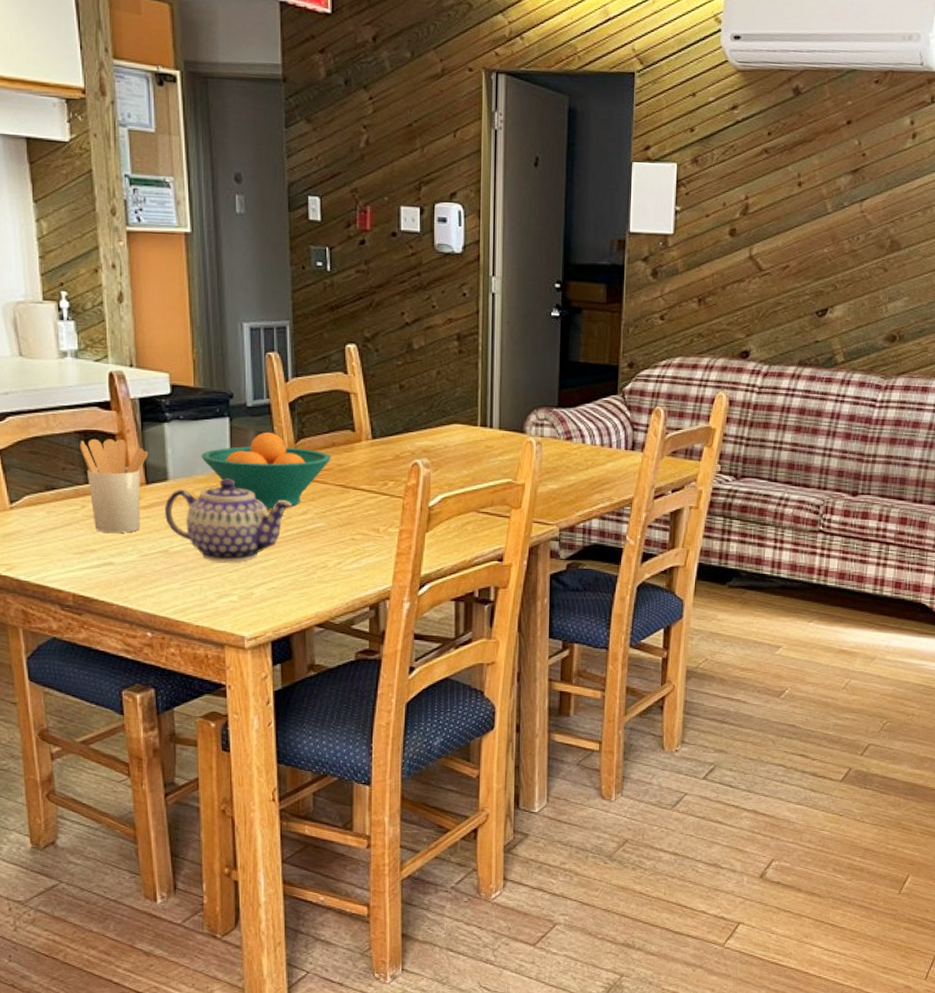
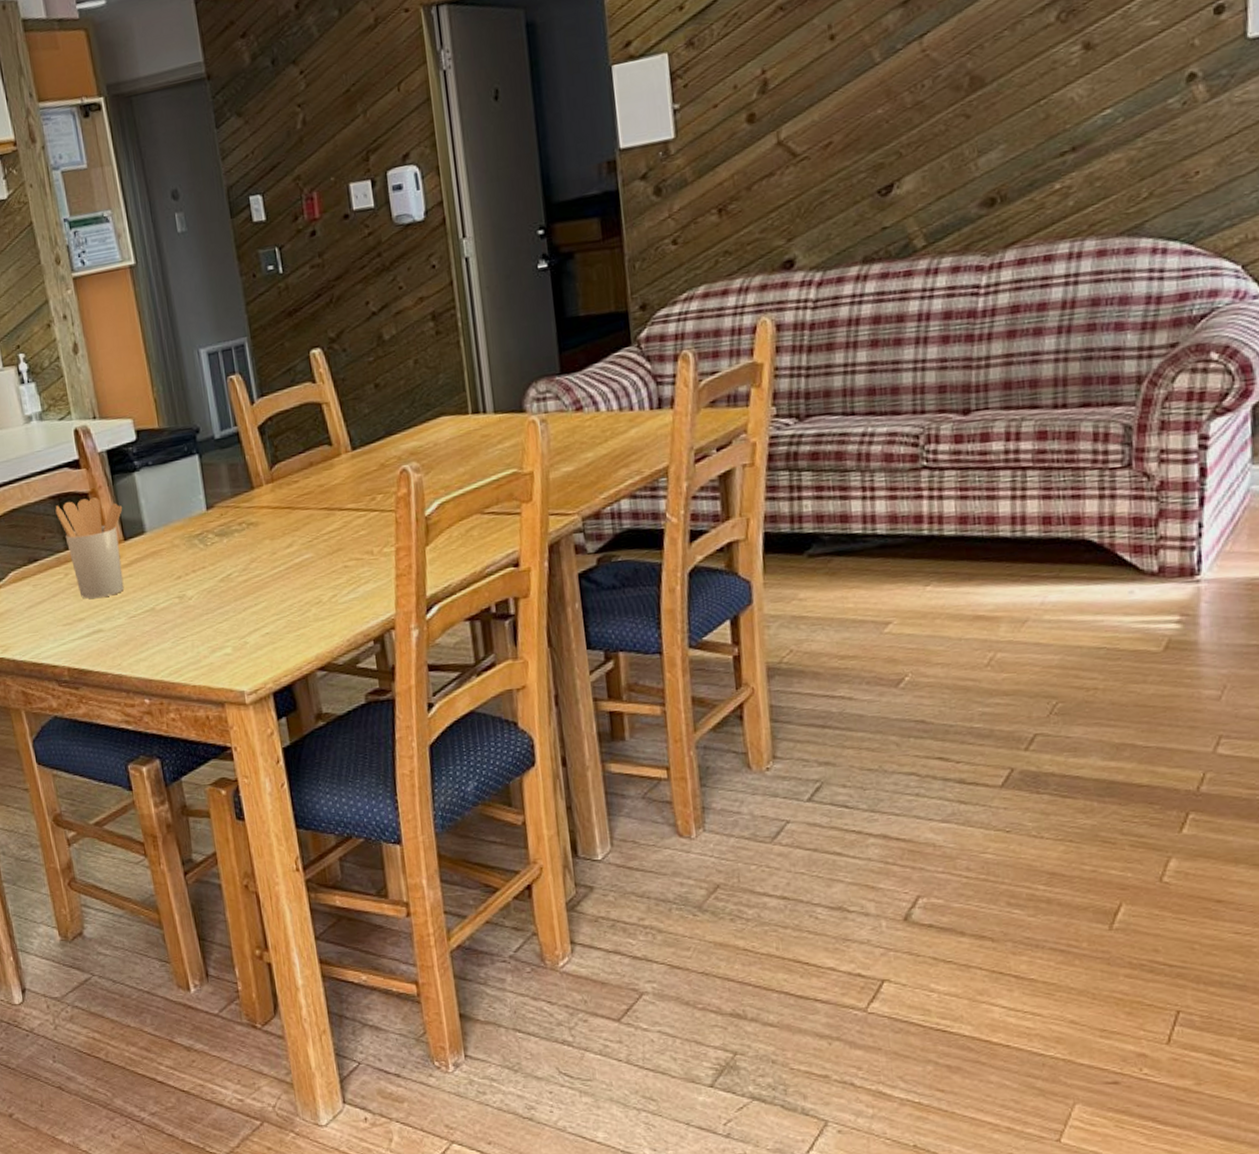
teapot: present [165,478,292,562] -> none [146,520,275,613]
fruit bowl: present [201,432,332,509] -> none [175,462,311,547]

